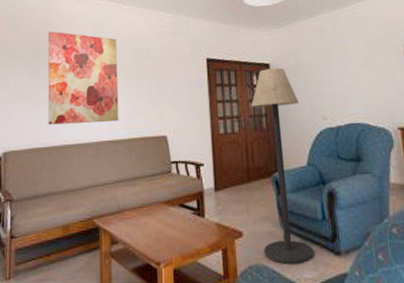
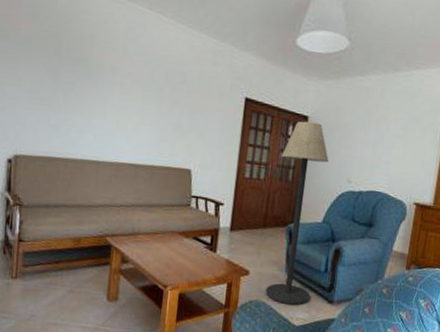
wall art: present [48,31,119,125] -> none [65,29,152,146]

